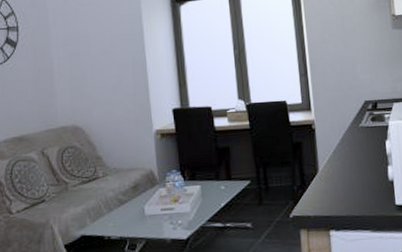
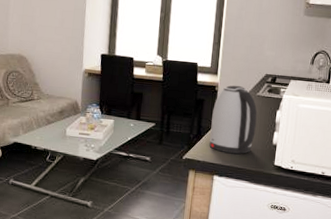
kettle: none [313,119,367,201] -> present [209,85,257,154]

